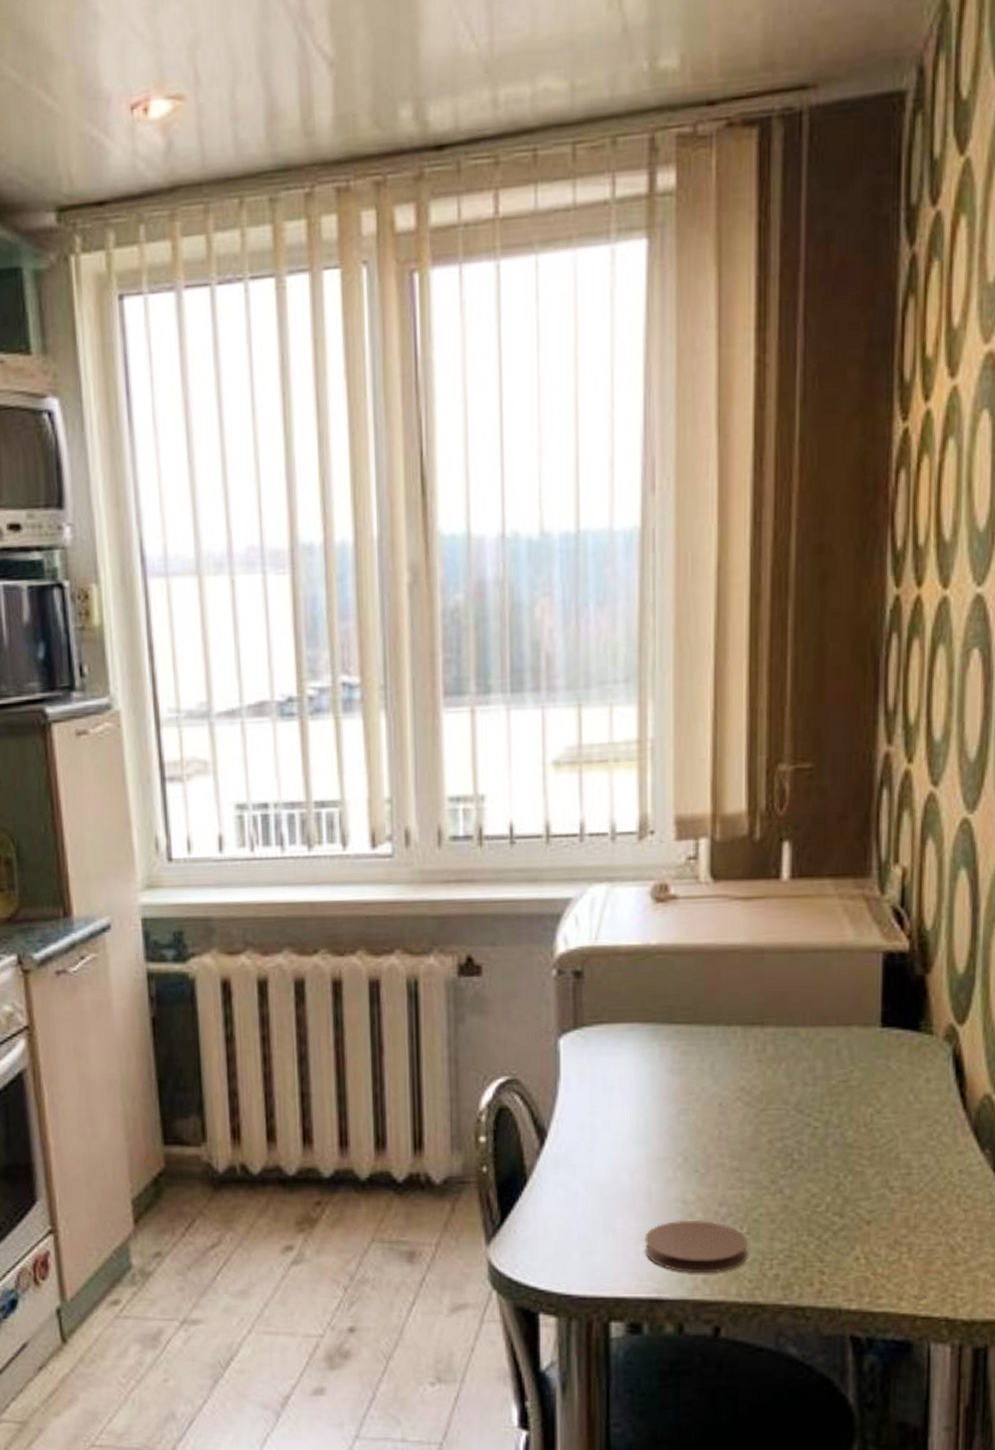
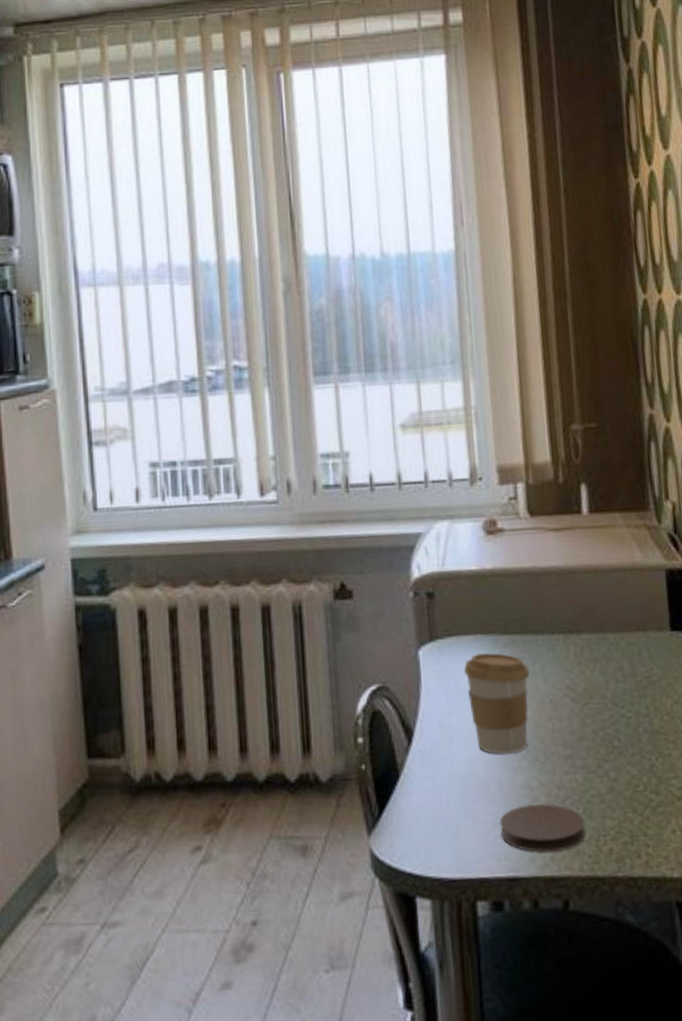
coffee cup: none [613,1044,695,1162] -> present [463,652,530,754]

